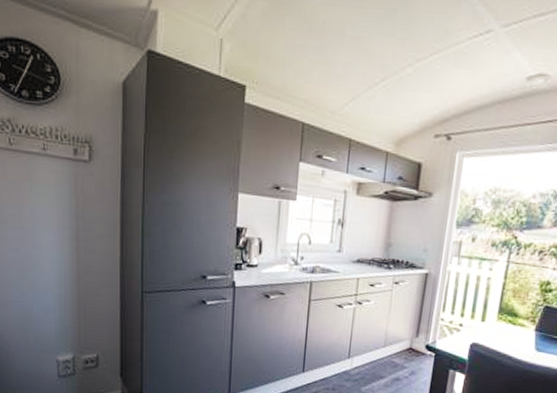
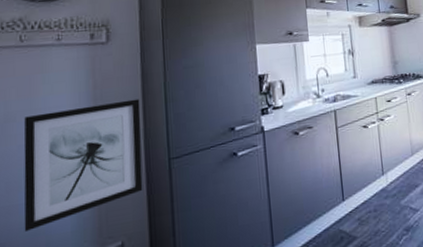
wall art: none [15,221,118,325] -> present [23,98,143,231]

